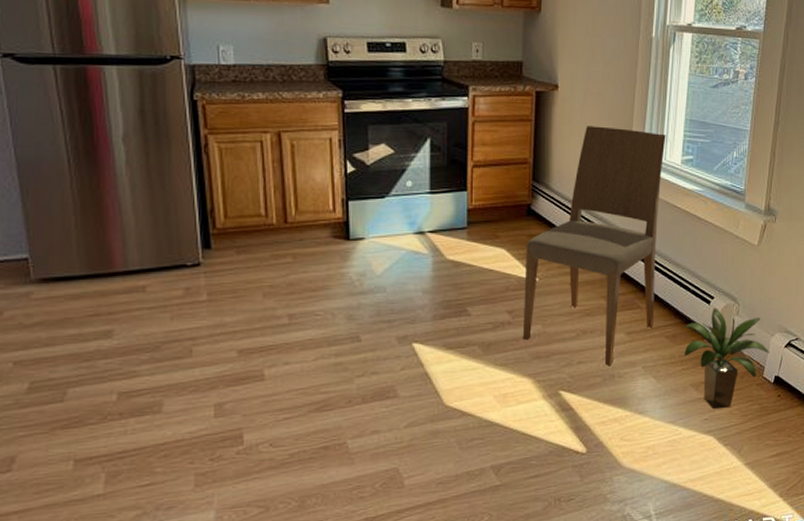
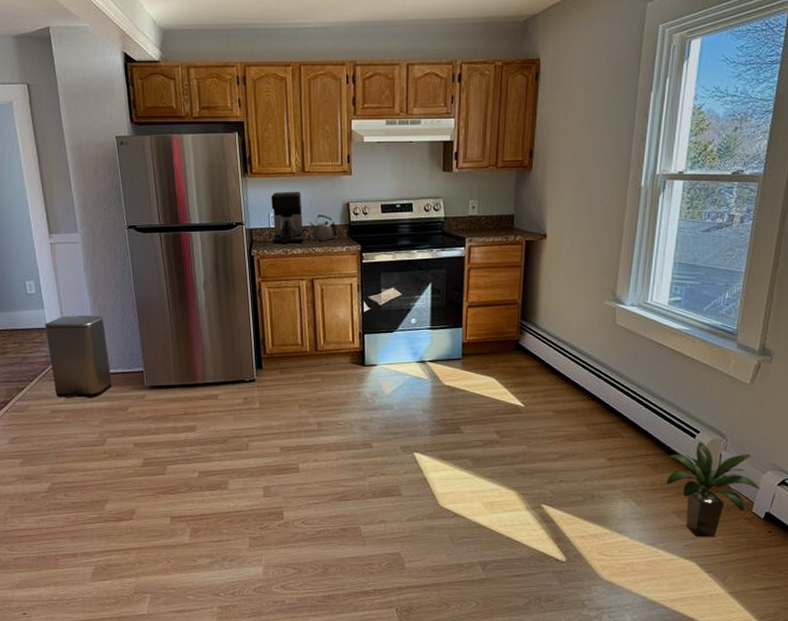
coffee maker: none [221,18,268,86] -> present [271,191,304,244]
kettle: none [274,50,311,85] -> present [309,214,337,241]
dining chair: present [522,126,666,366] -> none [509,270,653,487]

